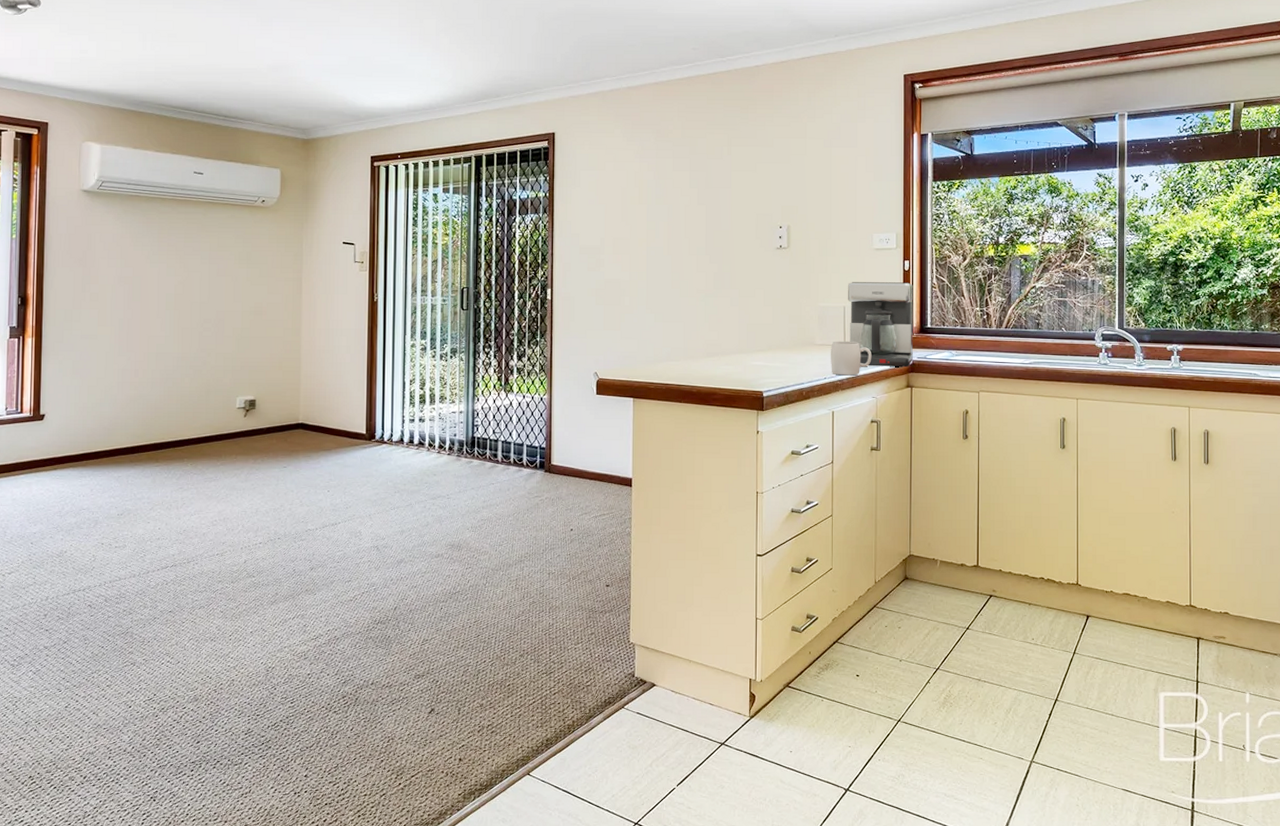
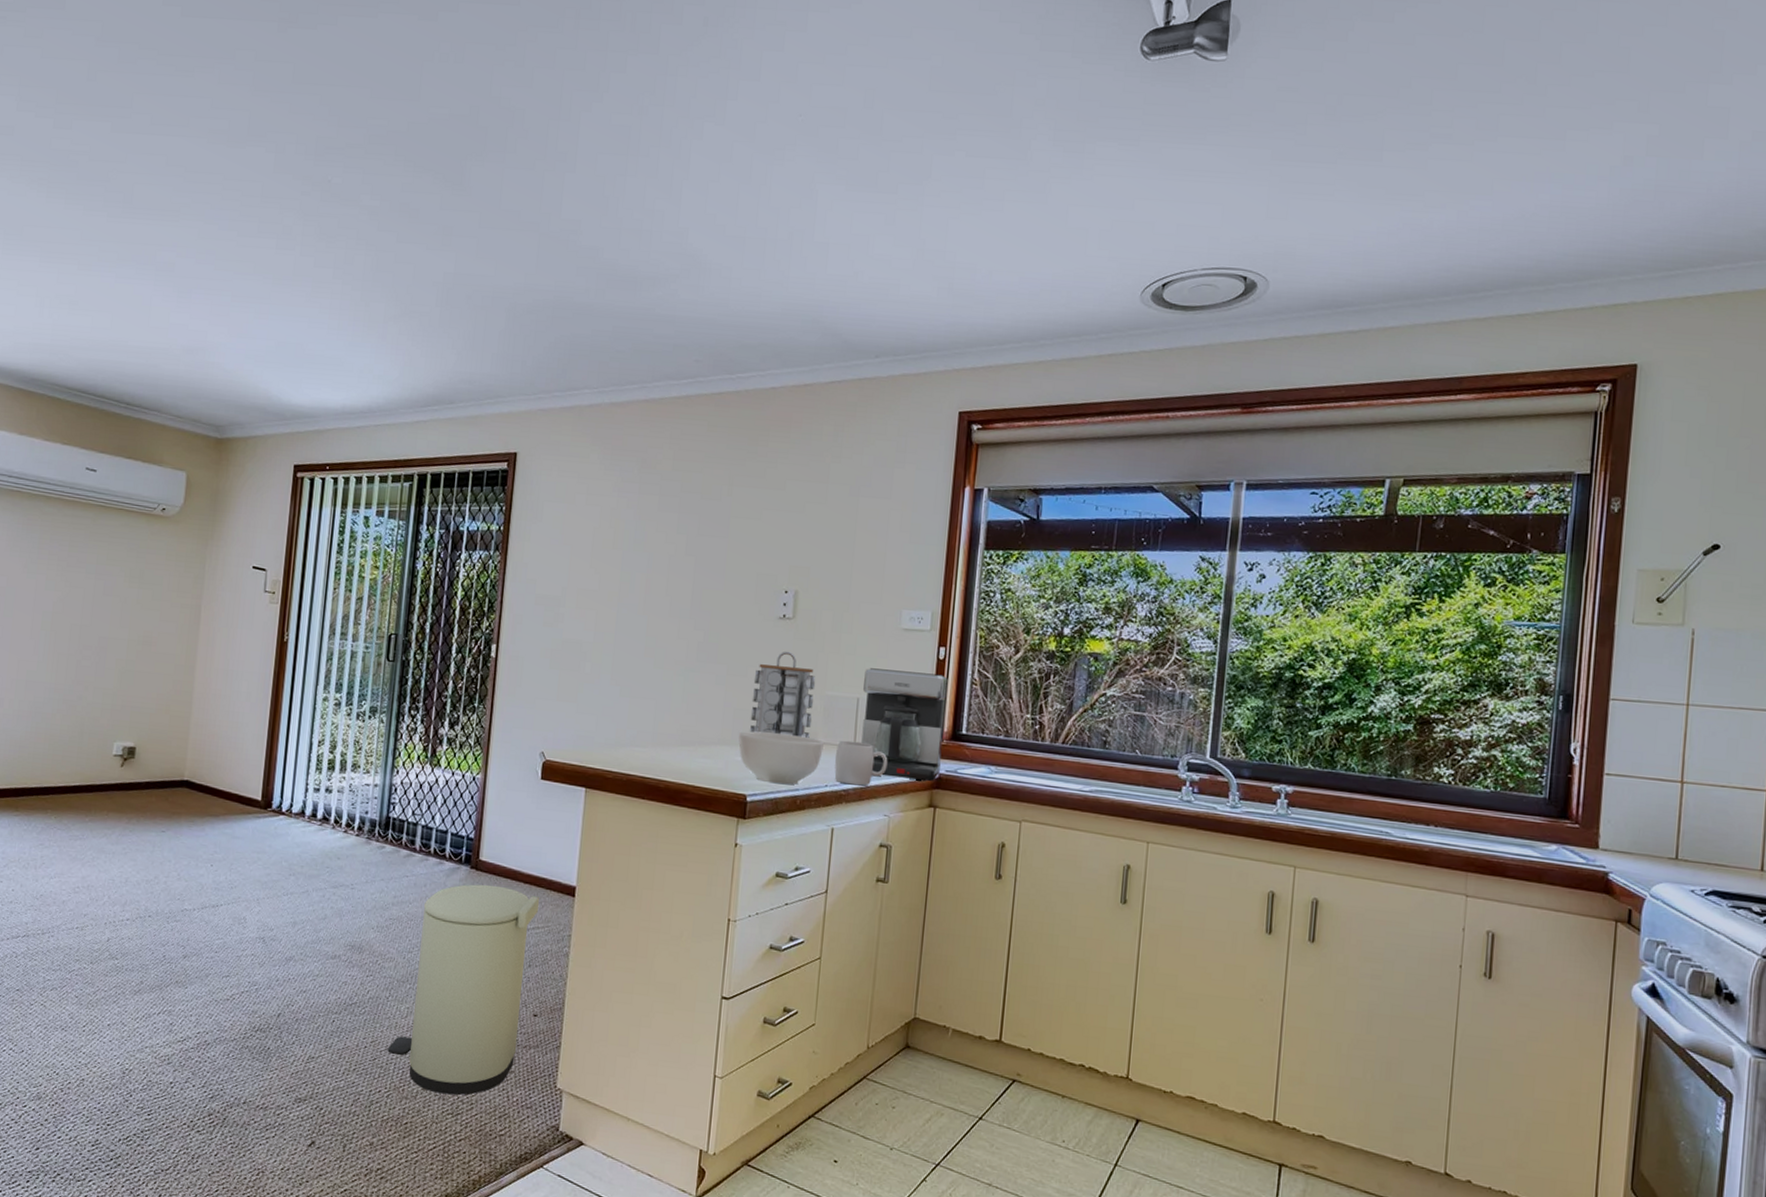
pedal bin: none [488,484,604,658] -> present [387,884,540,1095]
bowl: none [752,340,821,380] -> present [738,731,825,785]
spice rack: none [760,274,810,343] -> present [749,651,816,739]

